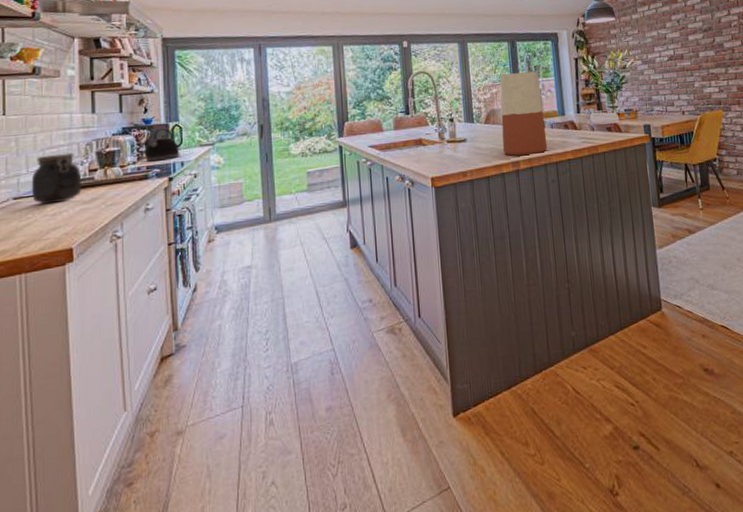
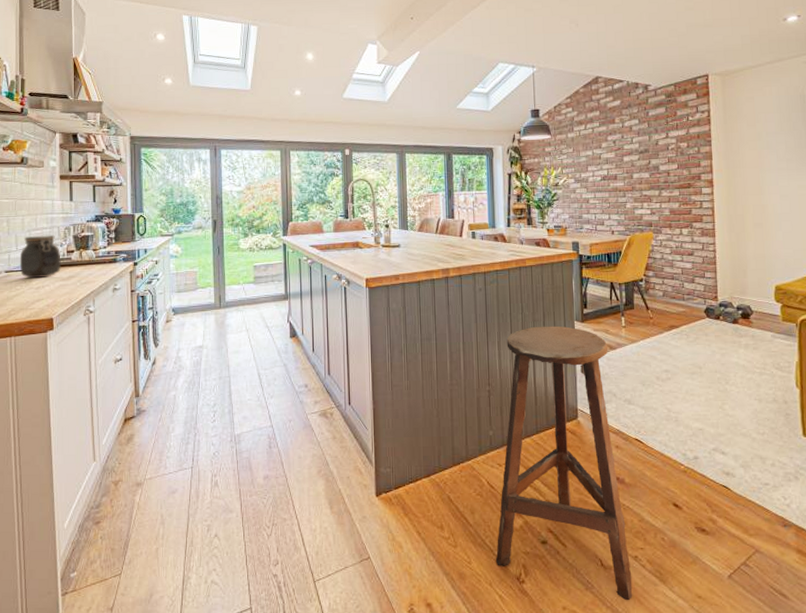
kettle: present [145,127,180,162] -> none [114,217,144,247]
vase: present [500,71,548,157] -> none [434,184,477,264]
bar stool: none [583,213,732,502] -> present [495,325,633,601]

